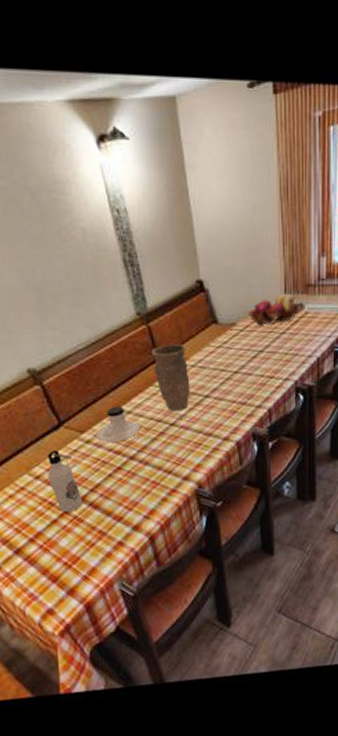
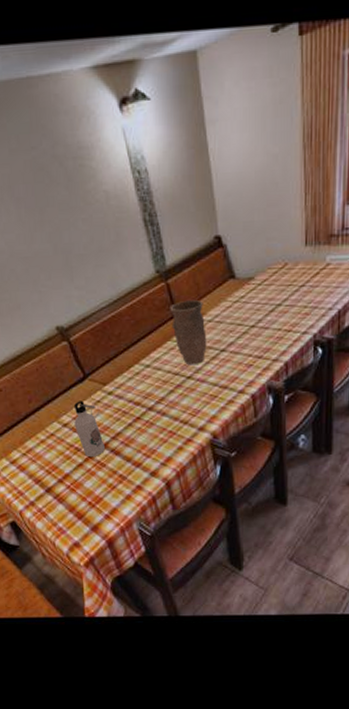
coffee cup: present [96,406,141,442] -> none [118,360,159,394]
fruit basket: present [248,295,305,326] -> none [266,246,327,279]

